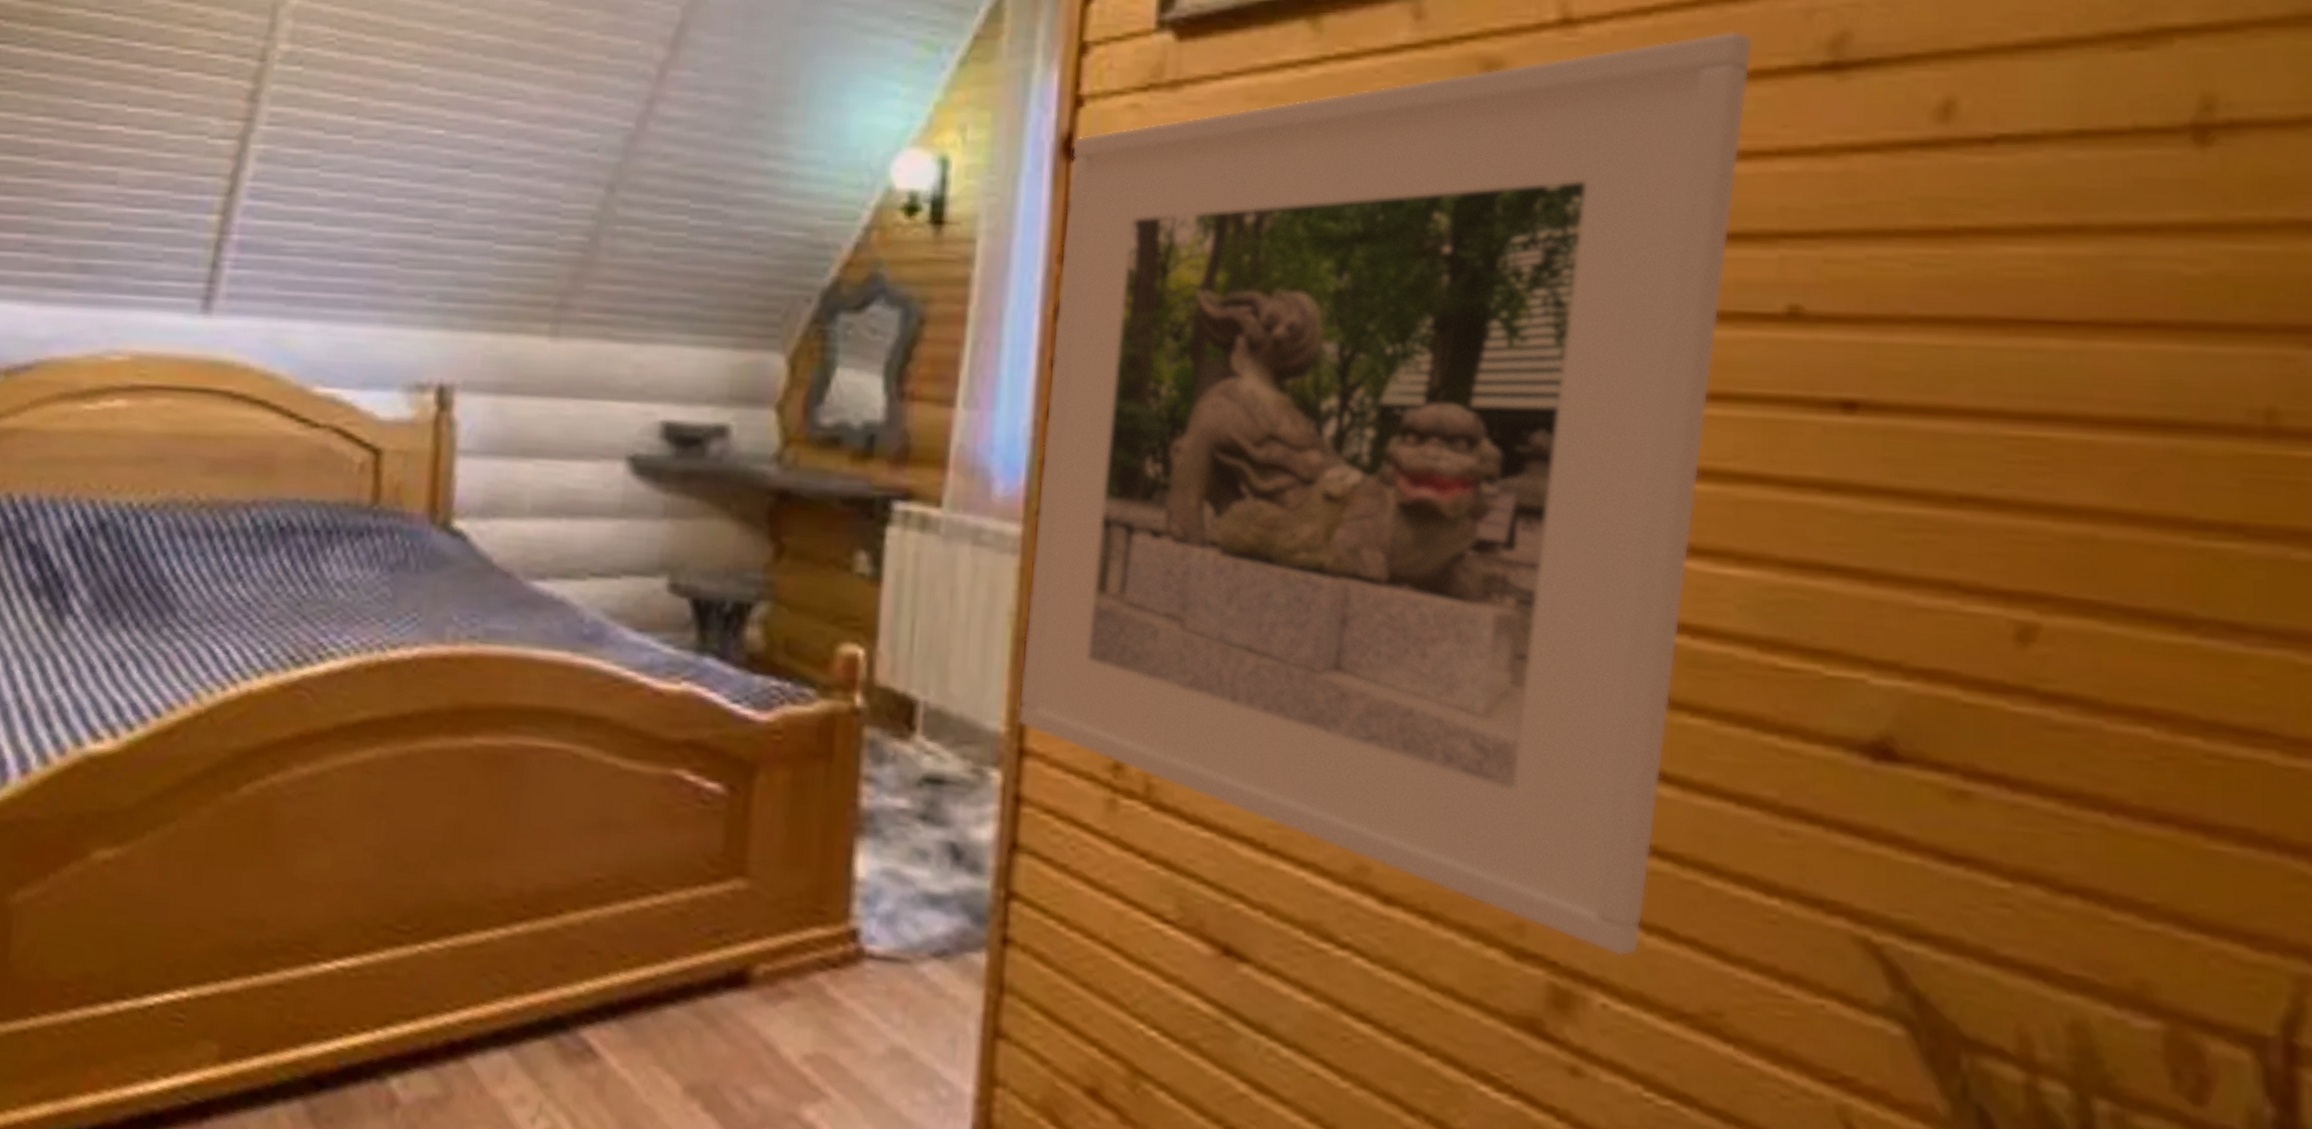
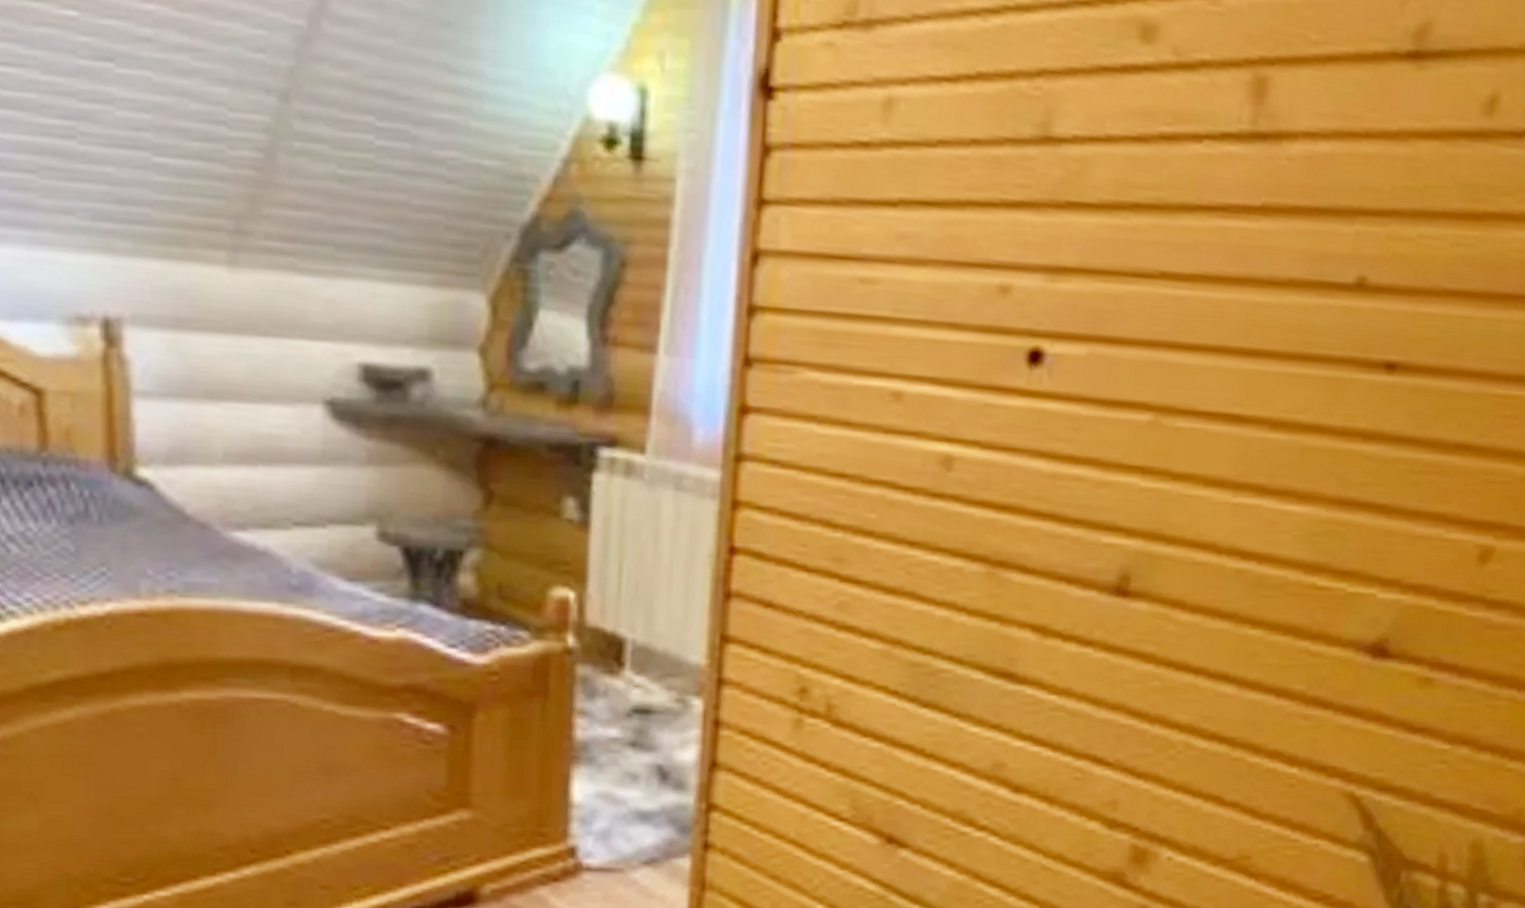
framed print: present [1017,31,1754,957] -> none [716,12,1359,820]

